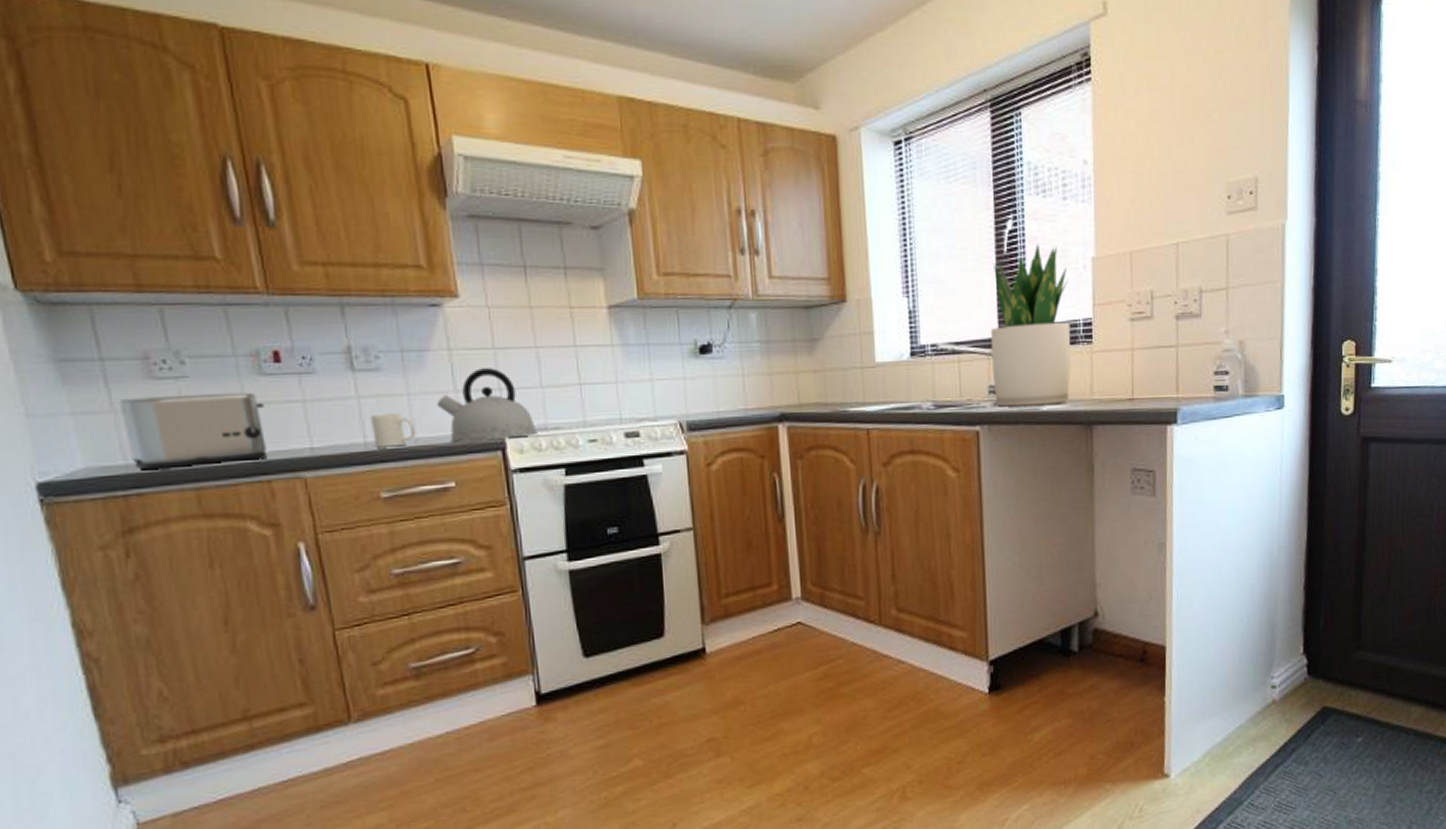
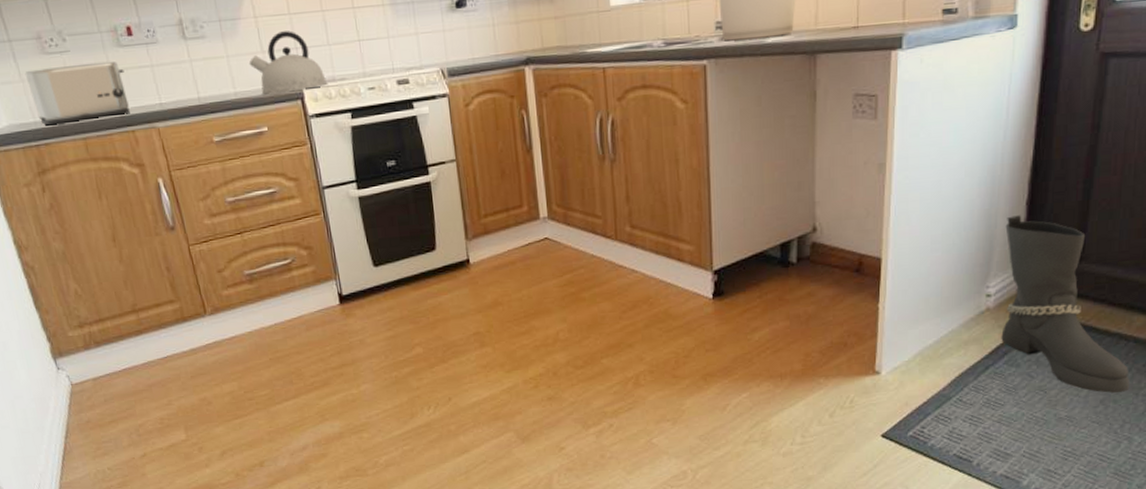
mug: present [371,412,415,448] -> none [201,72,235,101]
boot: none [1285,600,1414,791] -> present [1001,215,1130,393]

